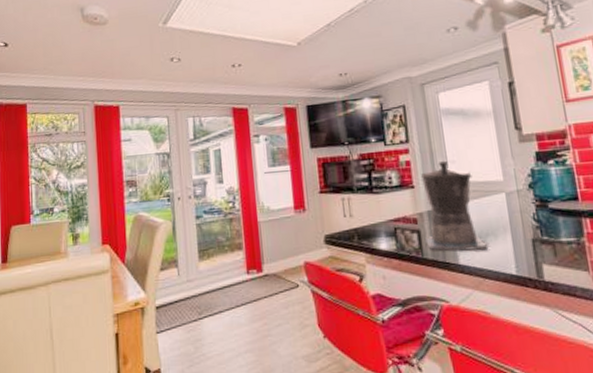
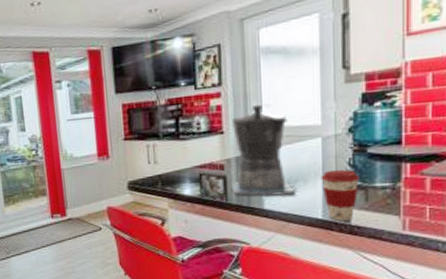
coffee cup: none [509,224,547,278] -> present [321,170,359,222]

